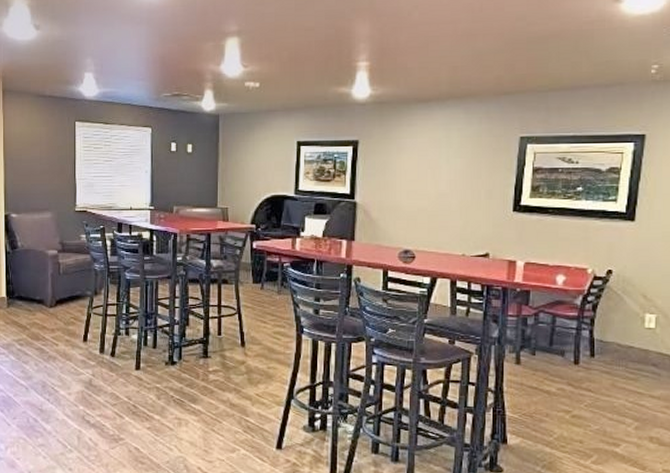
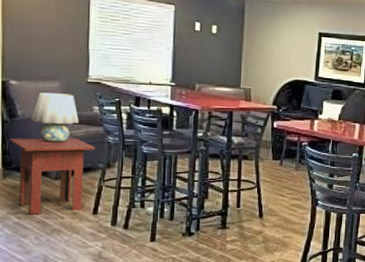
side table: none [12,266,83,342] -> present [10,137,95,215]
table lamp: none [29,224,69,272] -> present [31,92,79,143]

